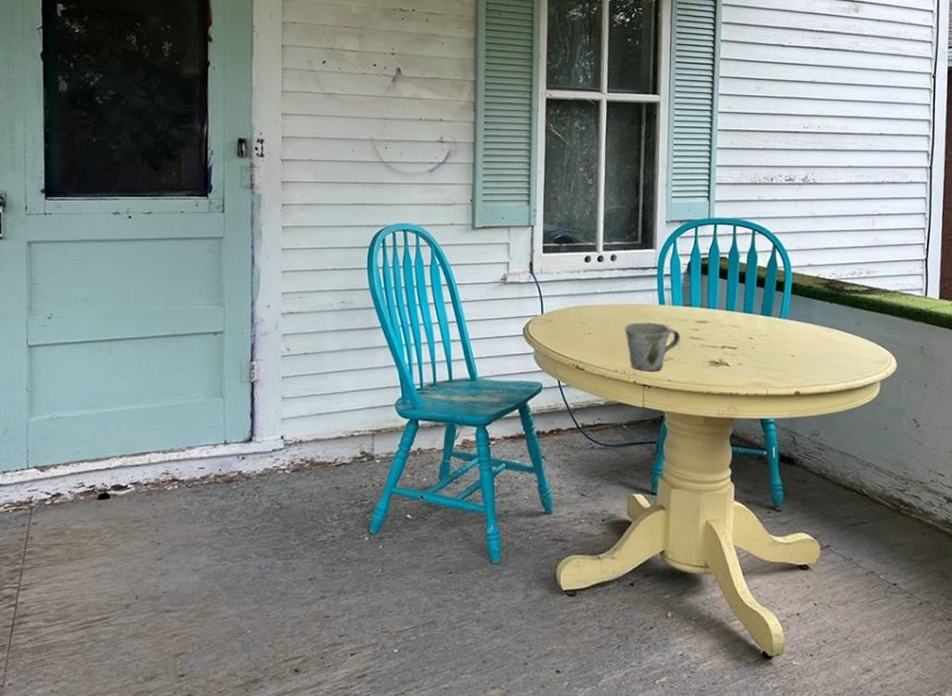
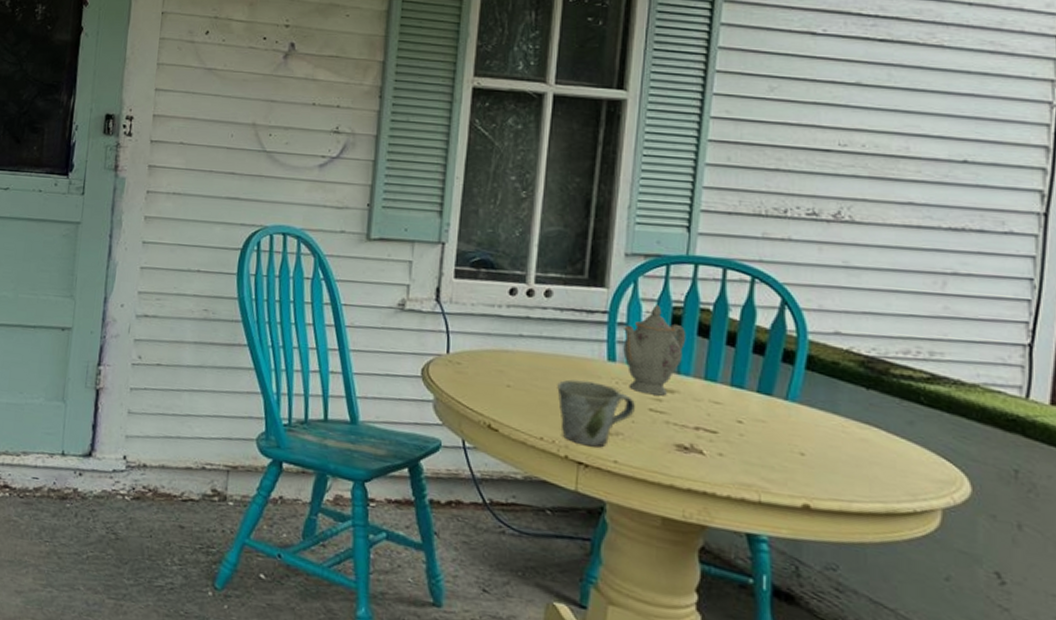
teapot: none [668,258,712,326] -> present [622,305,686,396]

